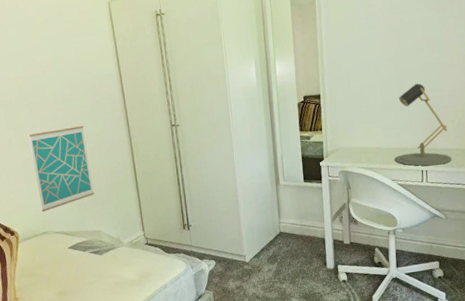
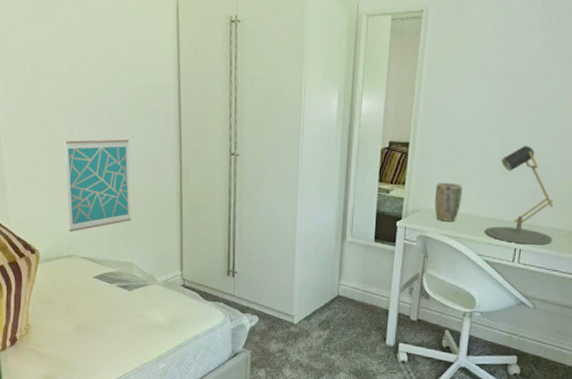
plant pot: none [348,122,372,157] -> present [434,182,463,222]

